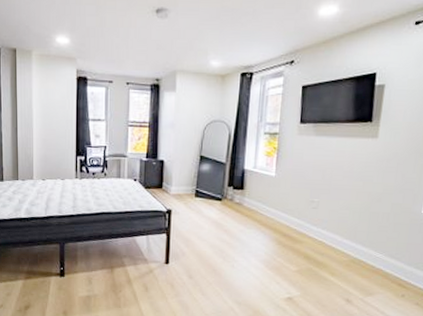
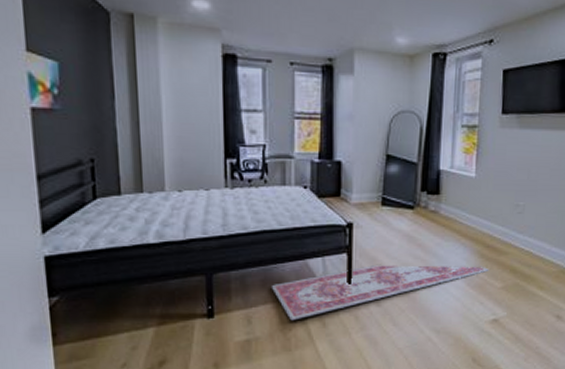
rug: none [107,244,285,284] -> present [271,264,489,321]

